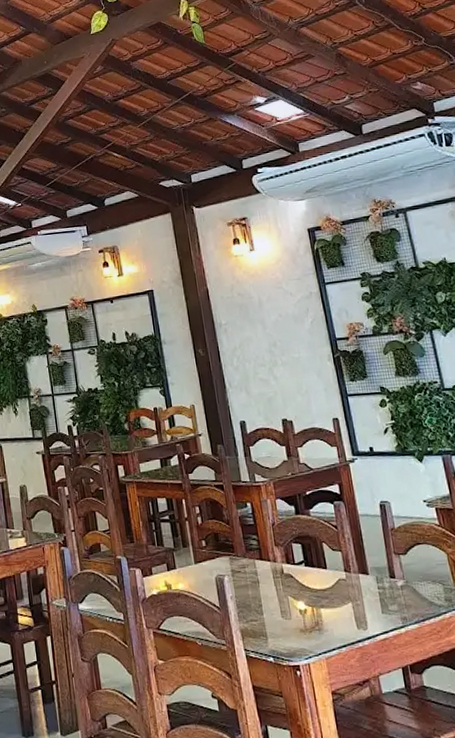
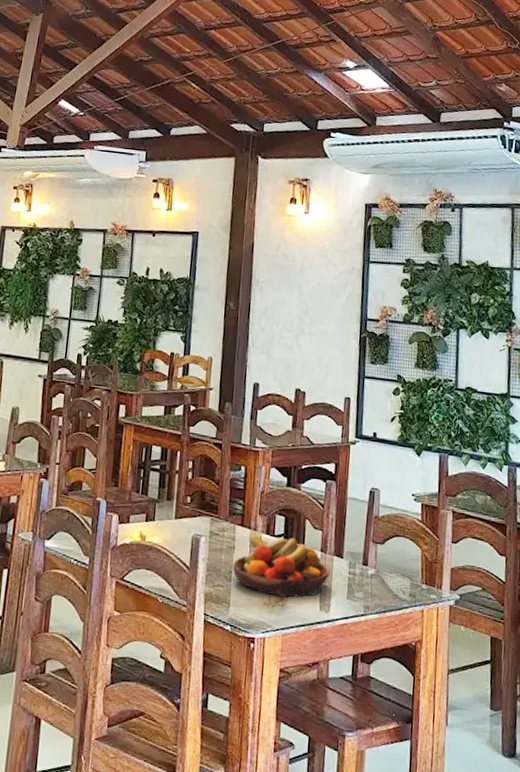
fruit bowl: none [261,562,360,622] -> present [233,533,330,598]

